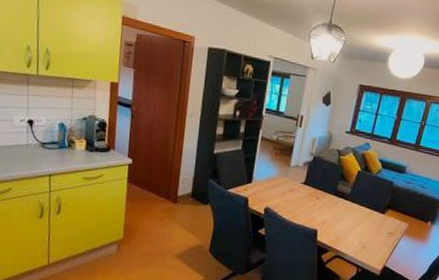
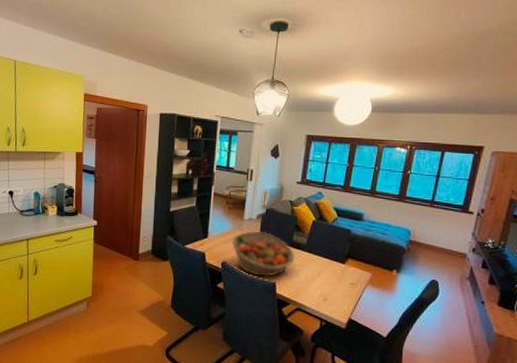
fruit basket: none [276,178,338,225] -> present [232,231,295,277]

